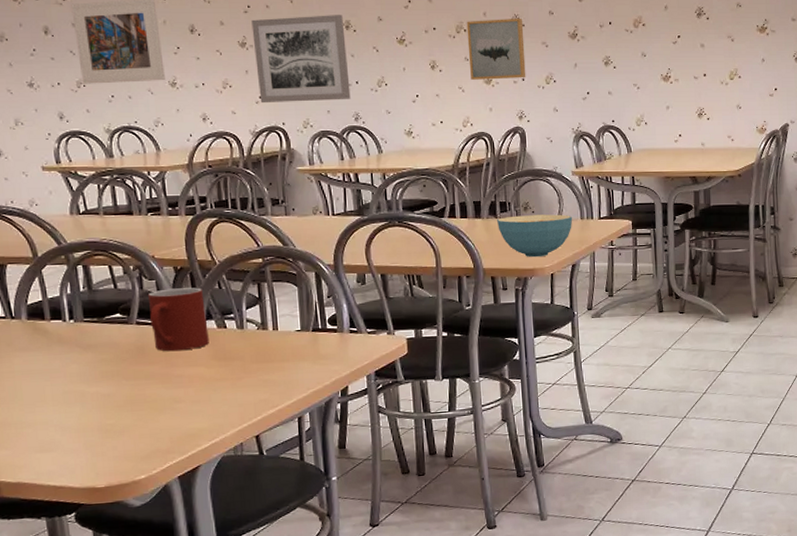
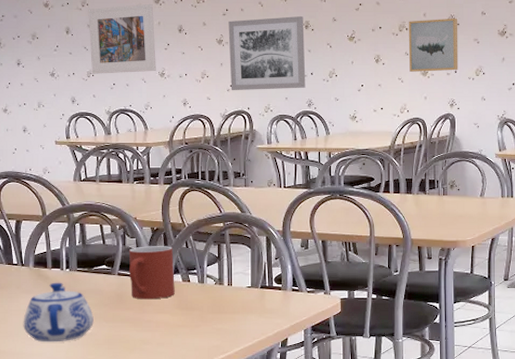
teapot: none [19,336,111,408] -> present [23,282,94,343]
cereal bowl: present [496,214,573,258] -> none [425,192,494,231]

